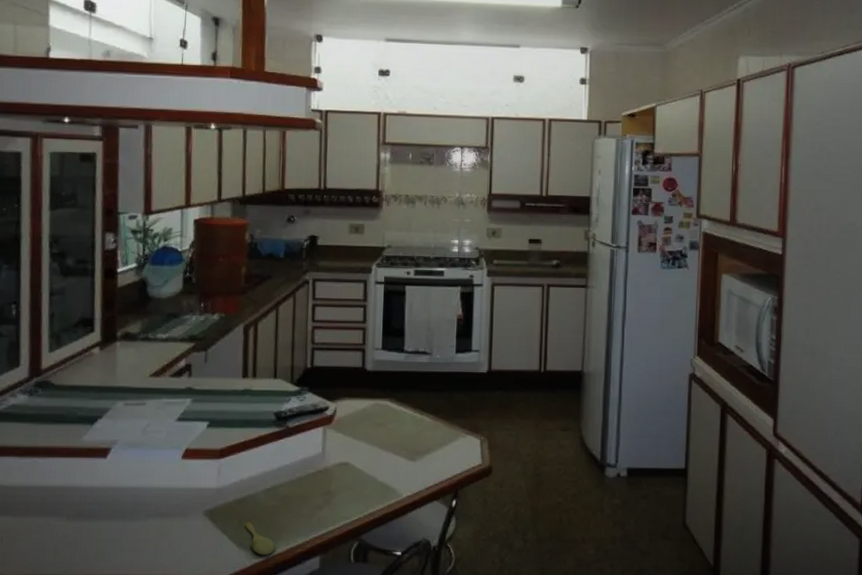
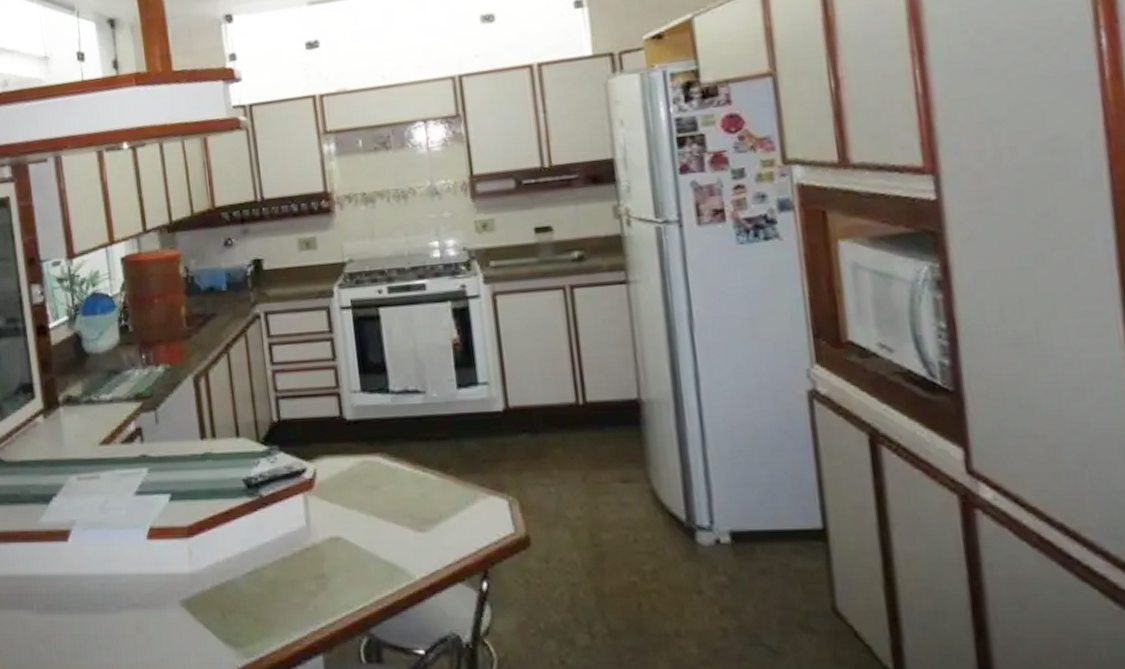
spoon: present [245,522,275,556] -> none [228,613,268,655]

